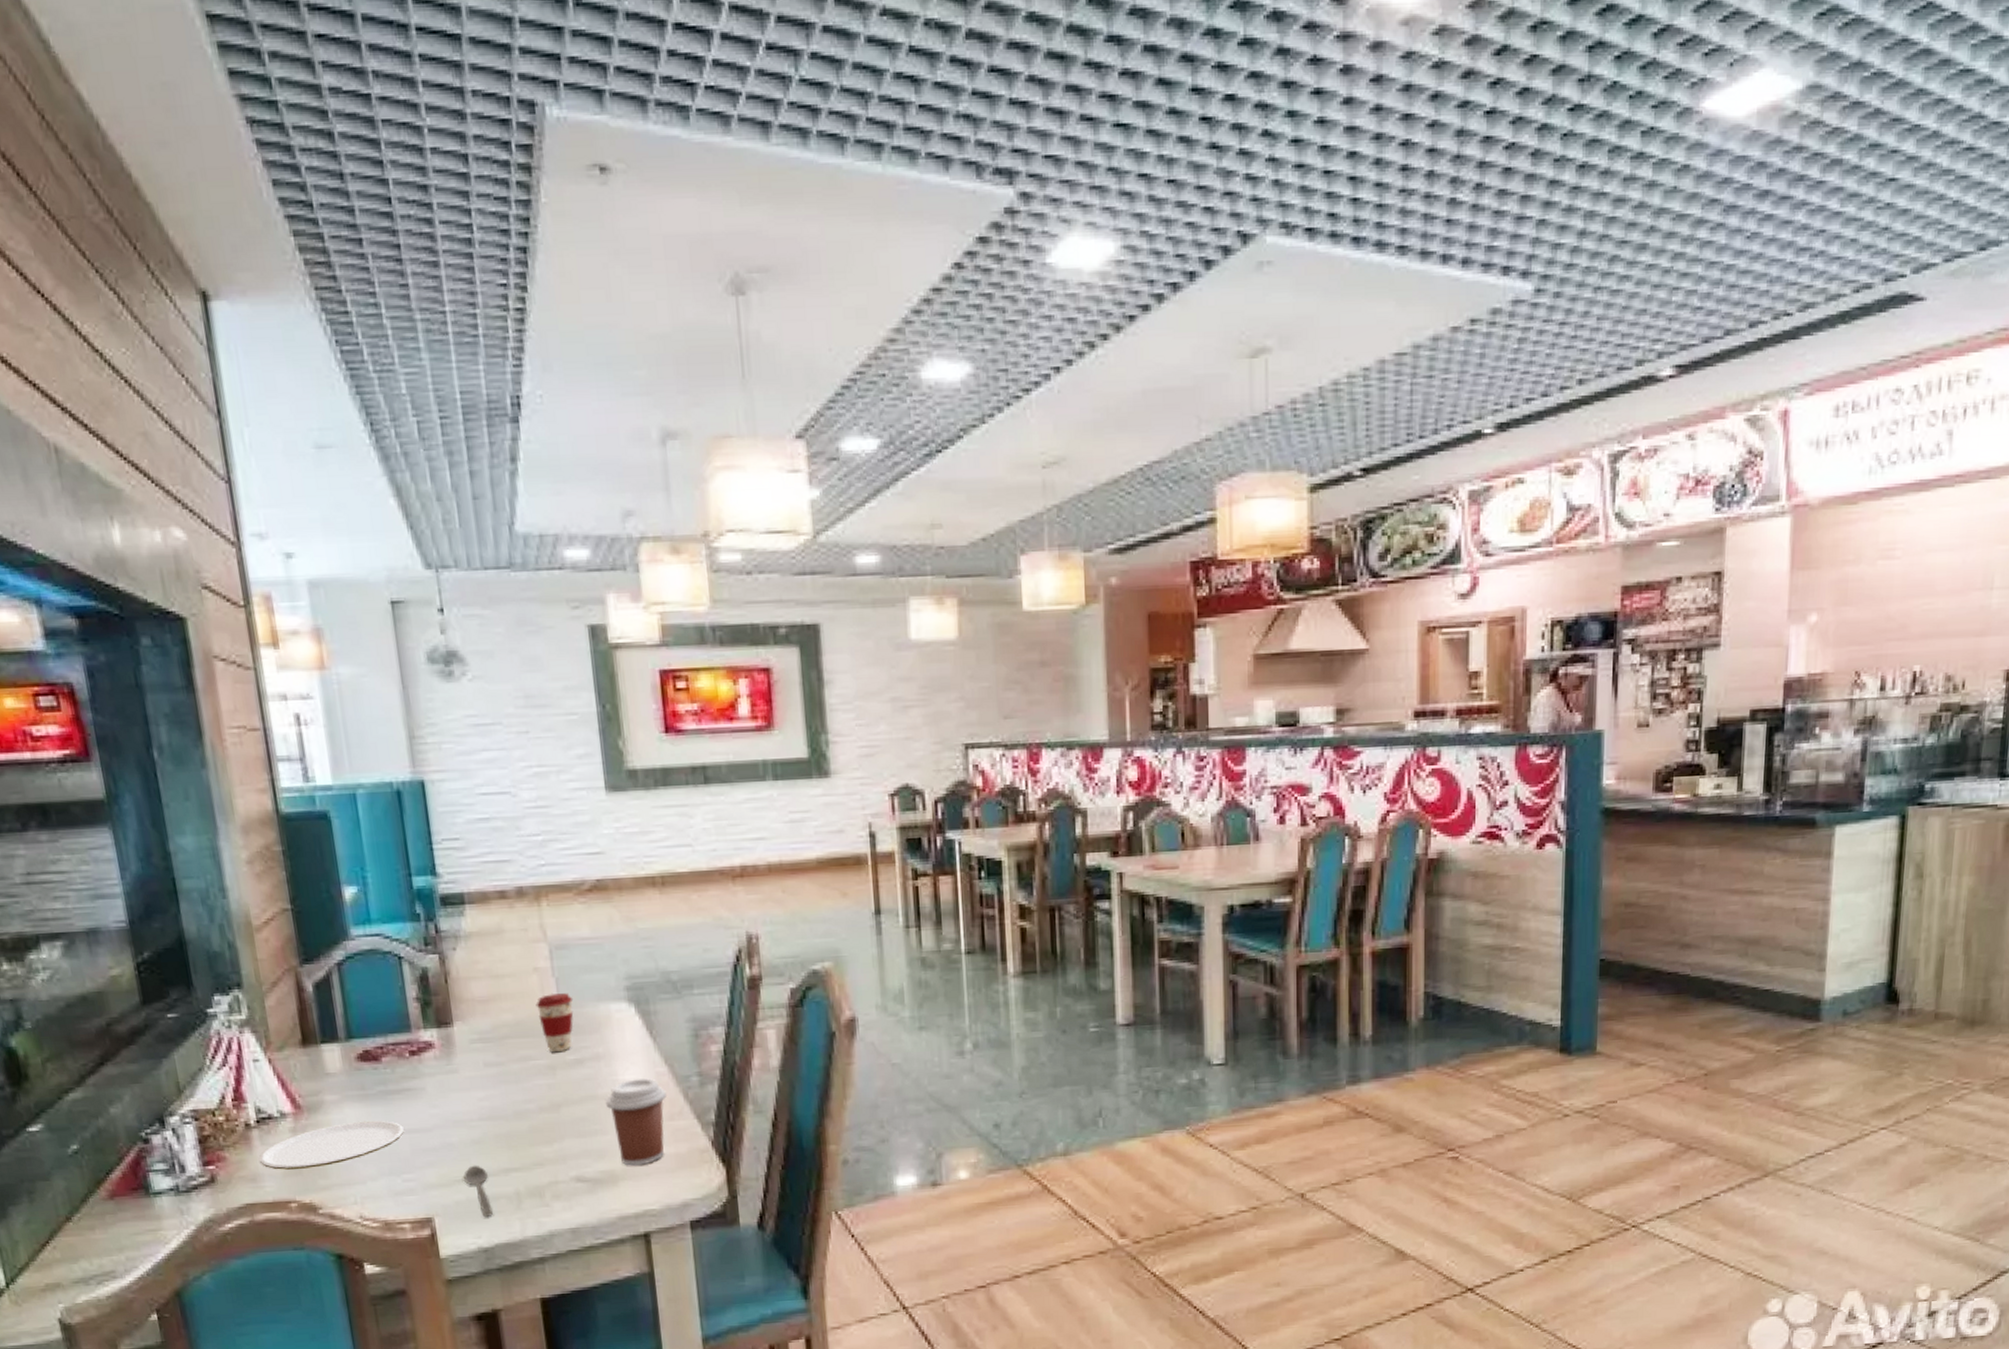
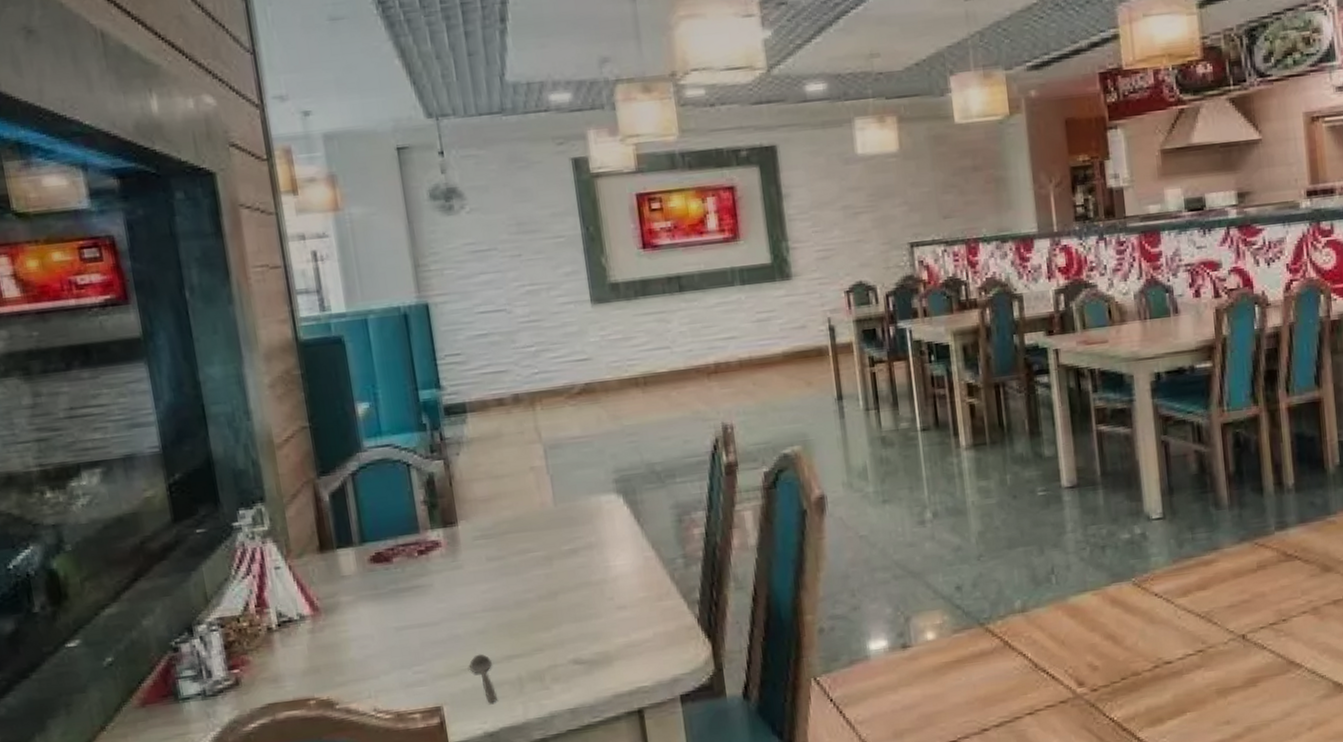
plate: present [259,1120,404,1170] -> none [280,617,414,670]
coffee cup: present [535,993,574,1052] -> none [532,488,568,544]
coffee cup: present [605,1078,666,1166] -> none [598,563,655,646]

